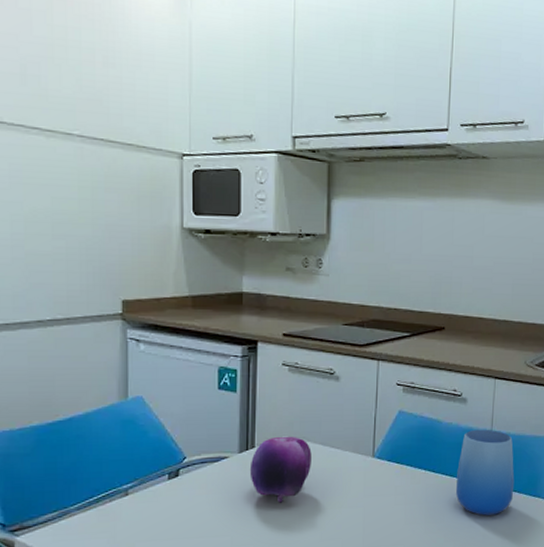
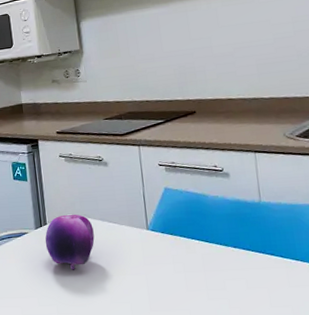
cup: present [455,429,515,516] -> none [231,200,296,284]

